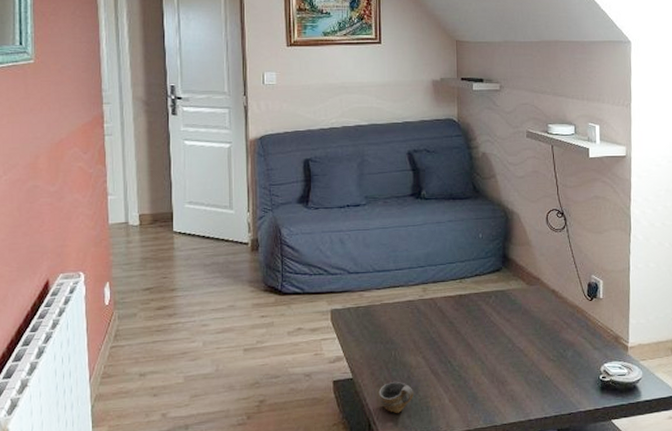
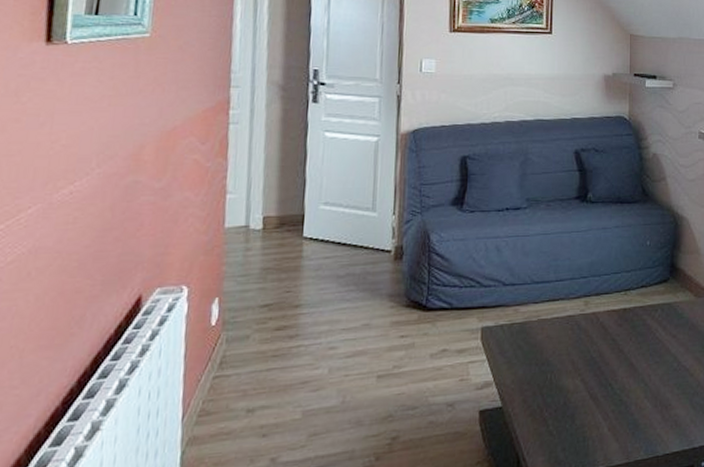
cup: present [378,381,413,413] -> none [530,408,569,446]

